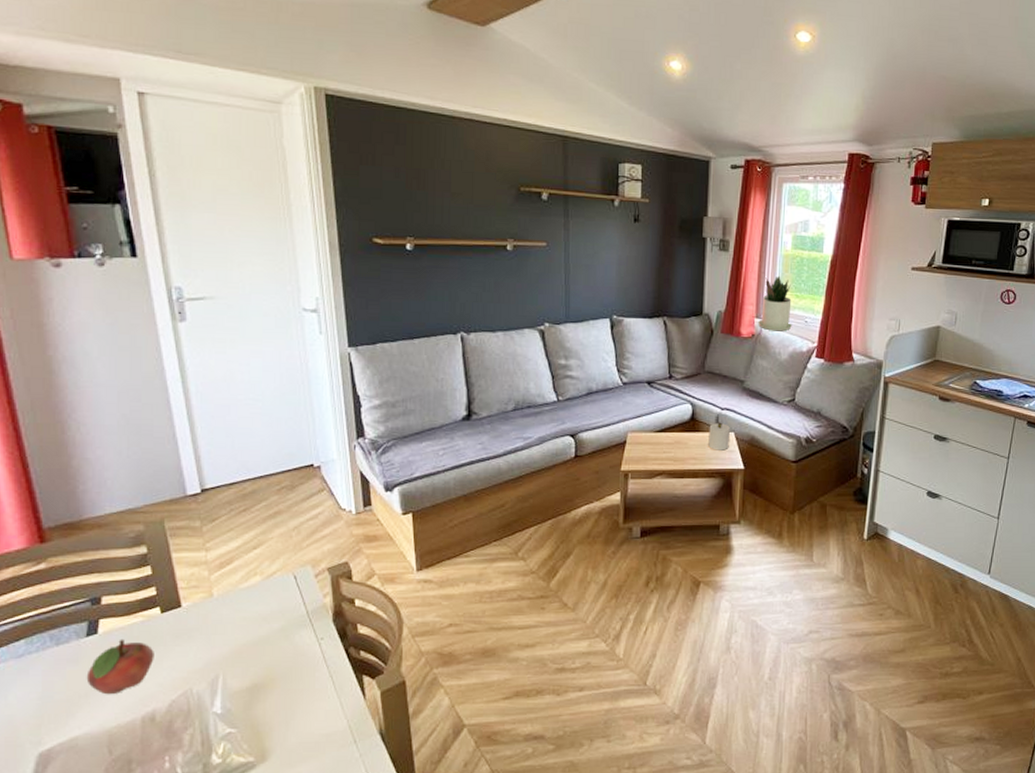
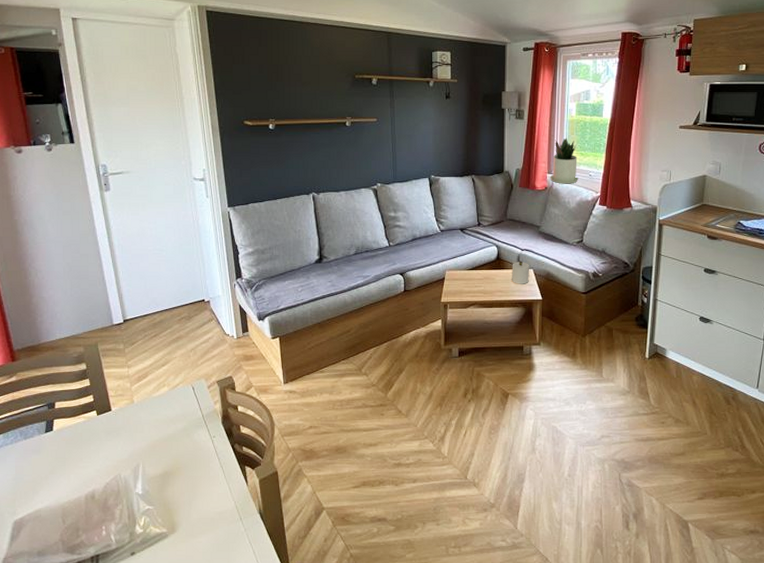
fruit: present [86,639,154,695] -> none [46,435,93,478]

